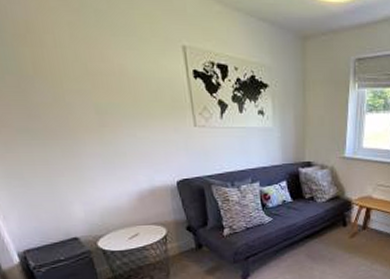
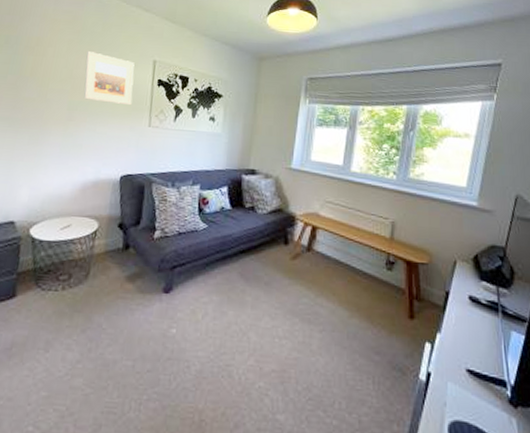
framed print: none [97,38,169,104] -> present [83,51,135,106]

